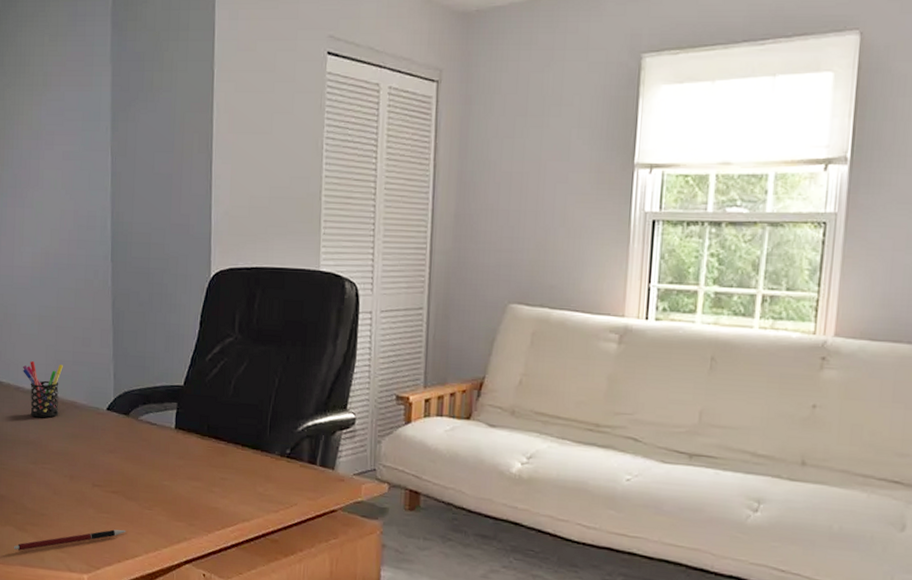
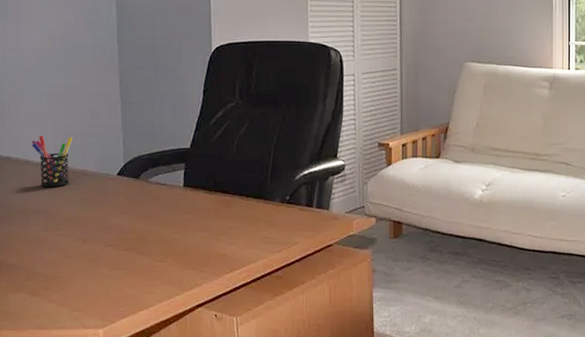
pen: present [14,529,126,551] -> none [27,283,140,315]

